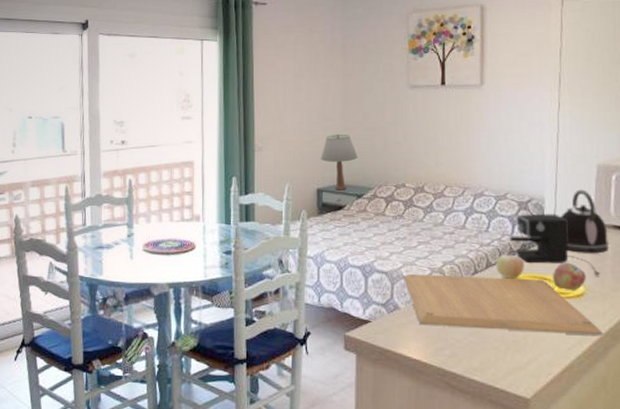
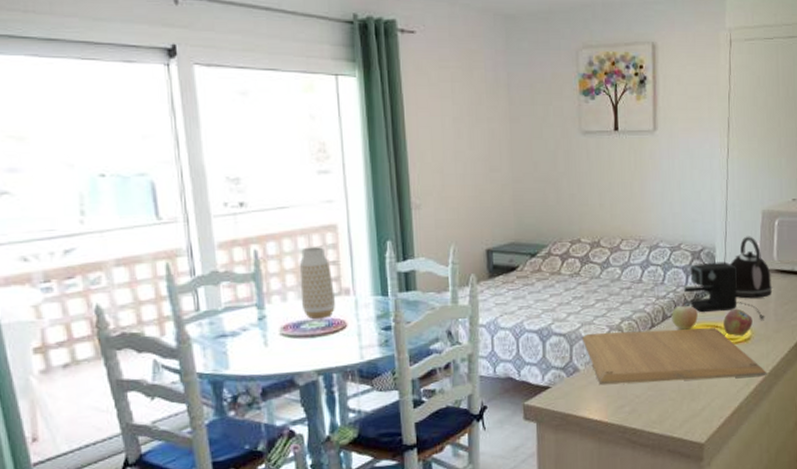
vase: none [161,179,187,239] -> present [299,247,335,319]
table lamp: present [320,134,358,191] -> none [488,186,530,250]

